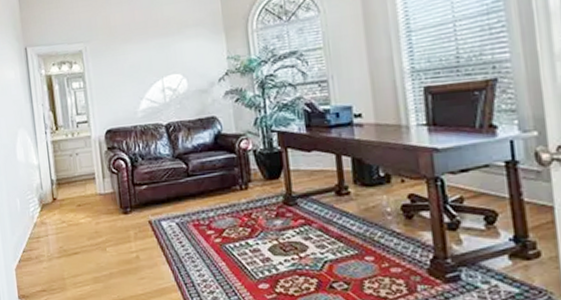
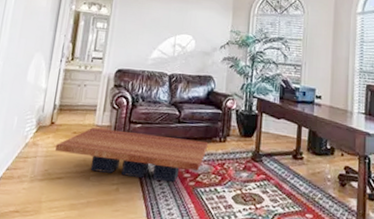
coffee table: none [64,192,229,243] -> present [55,127,209,183]

